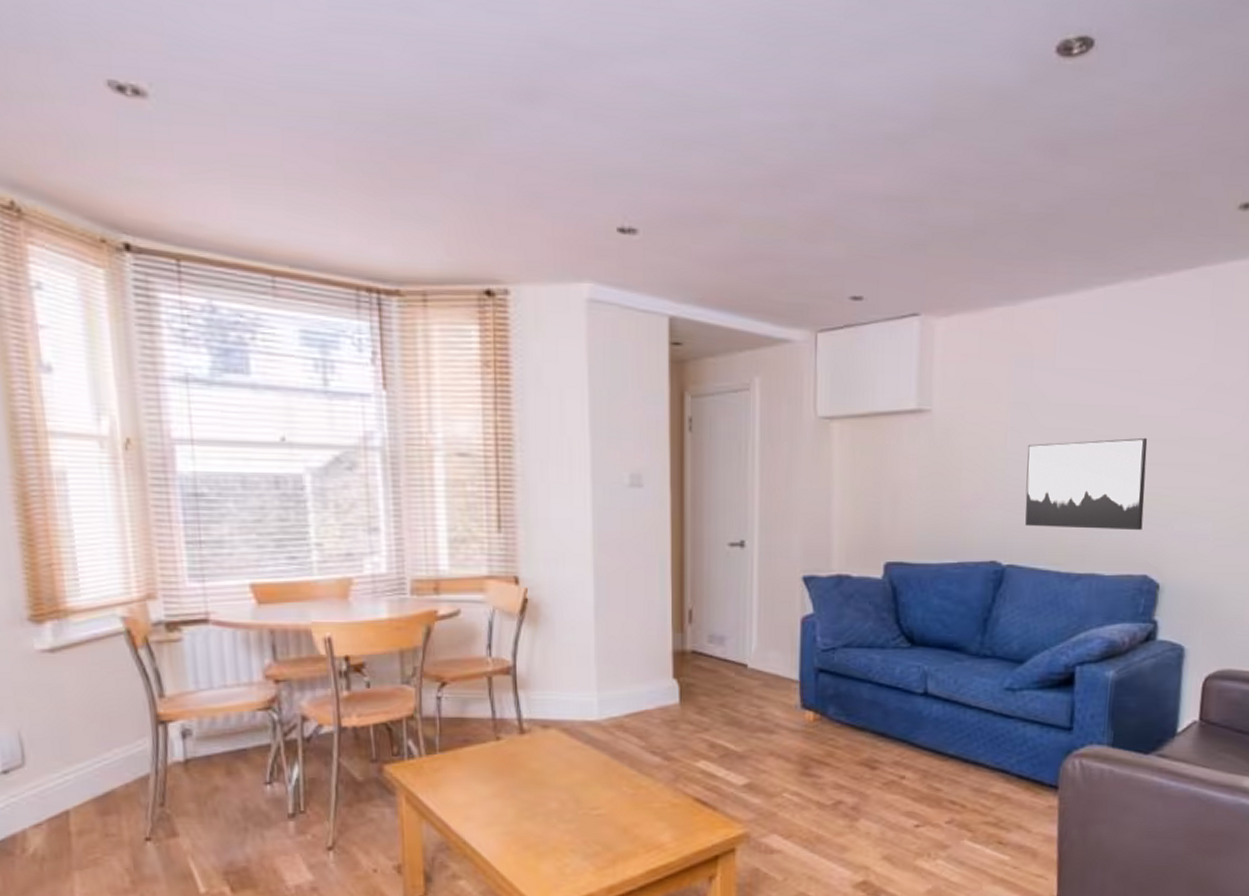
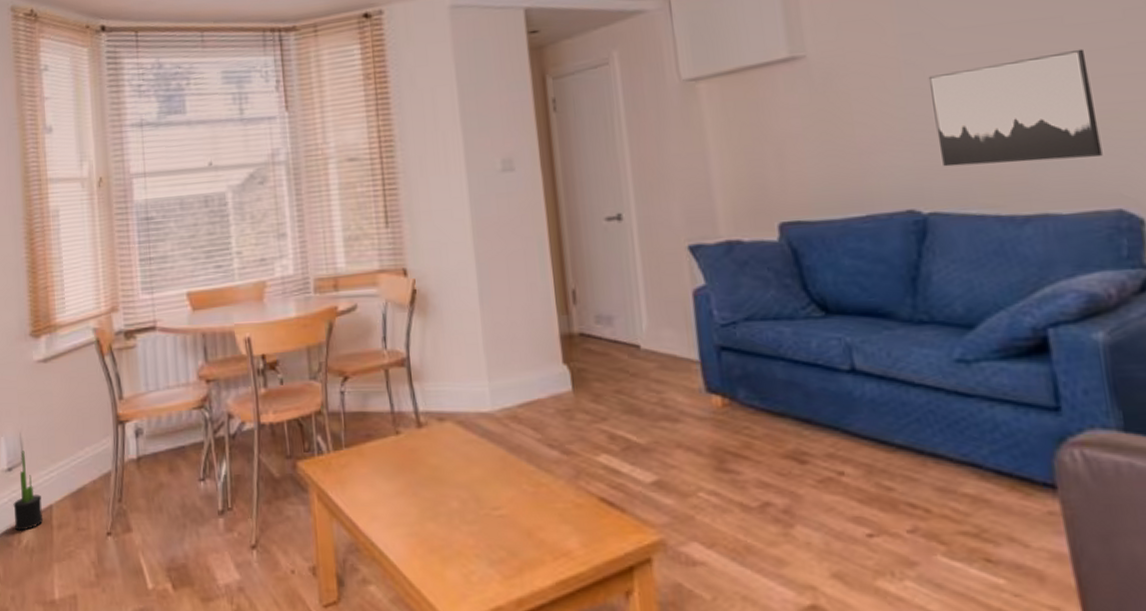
decorative plant: none [12,751,57,839] -> present [13,451,44,531]

